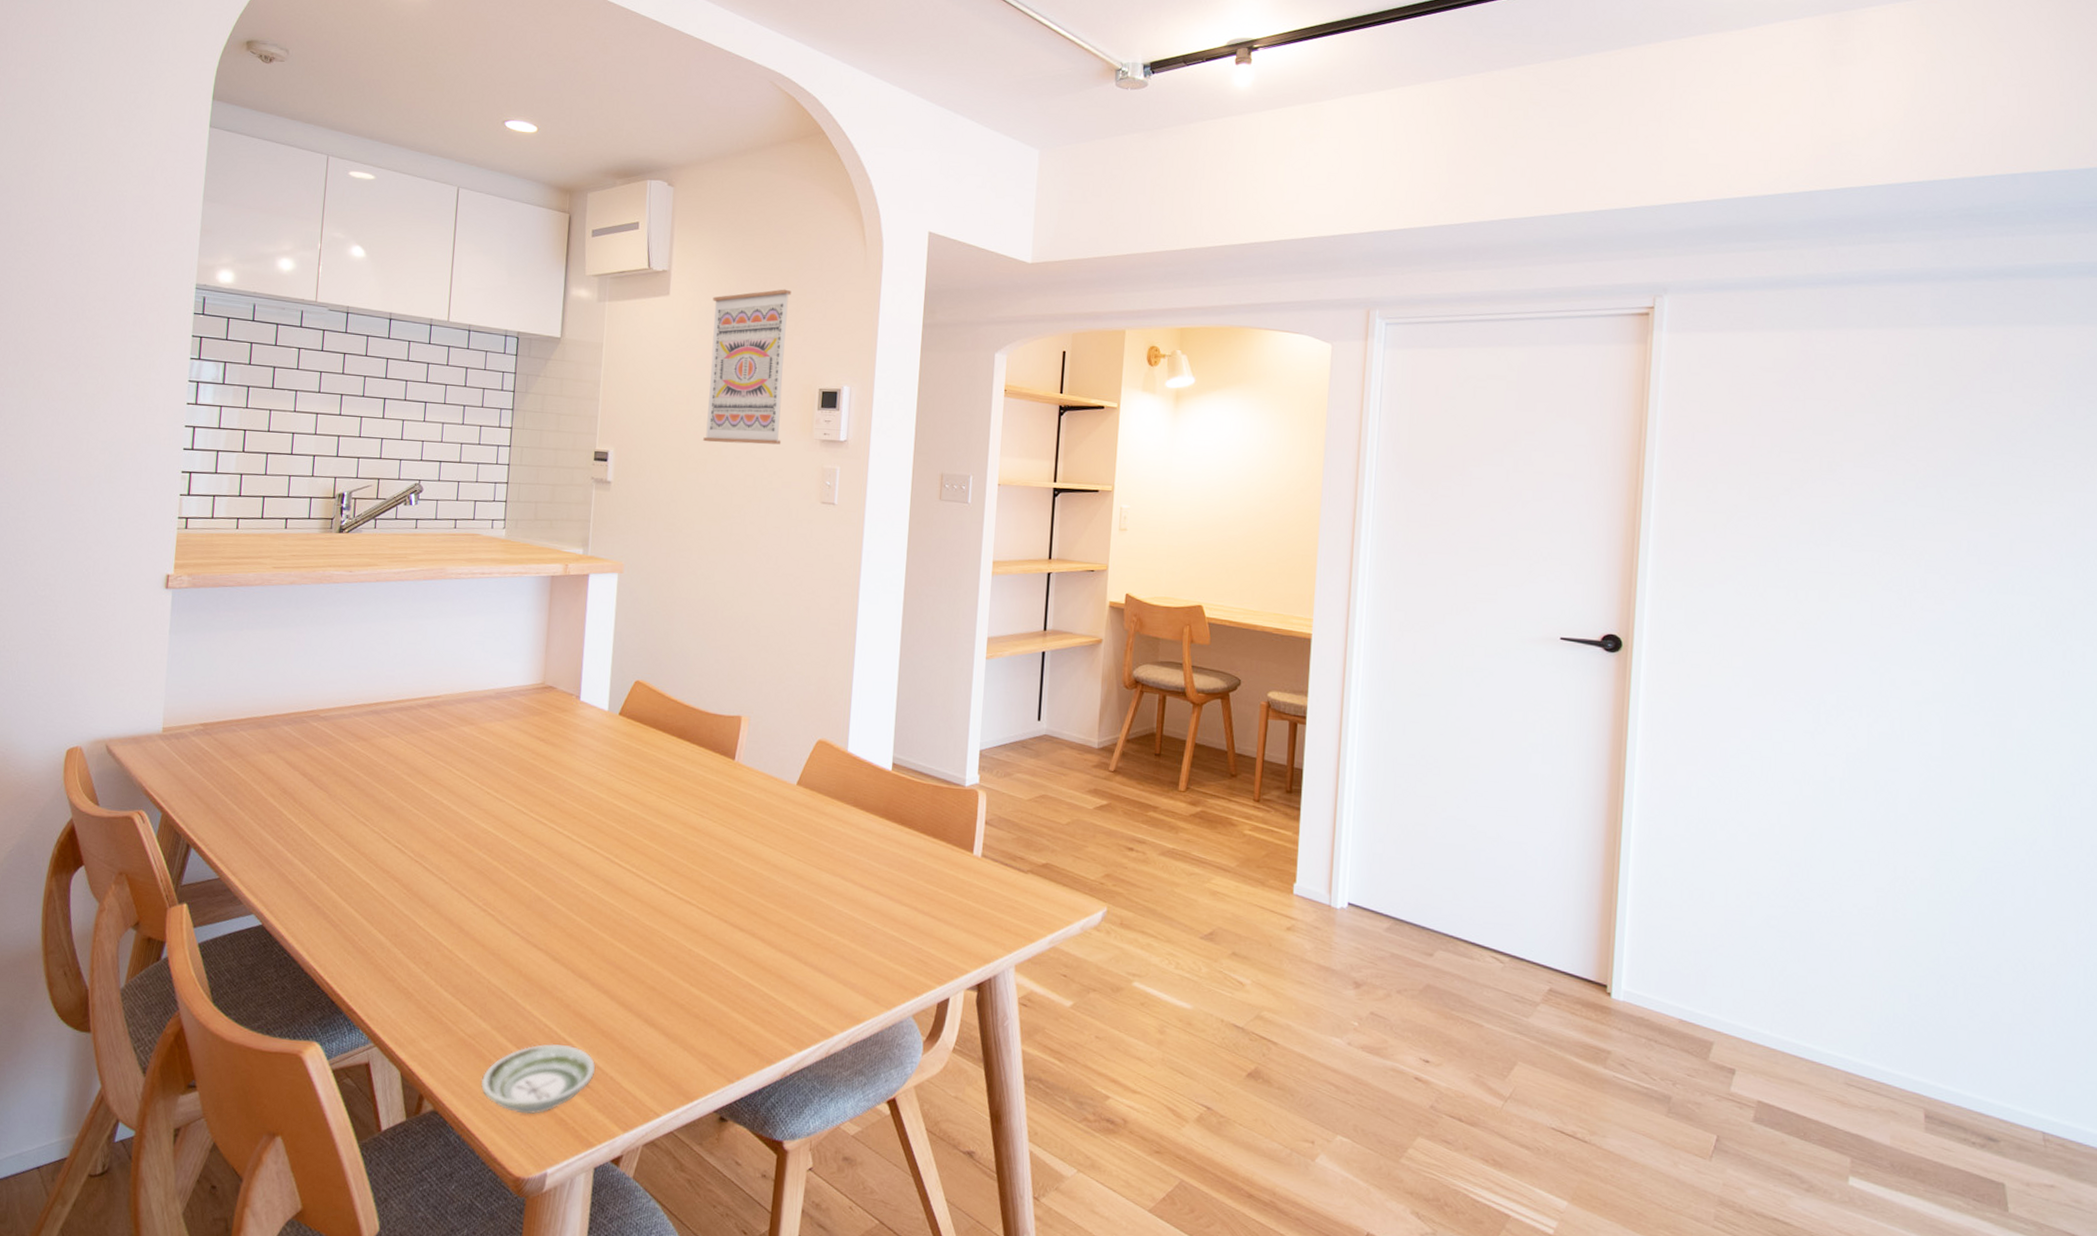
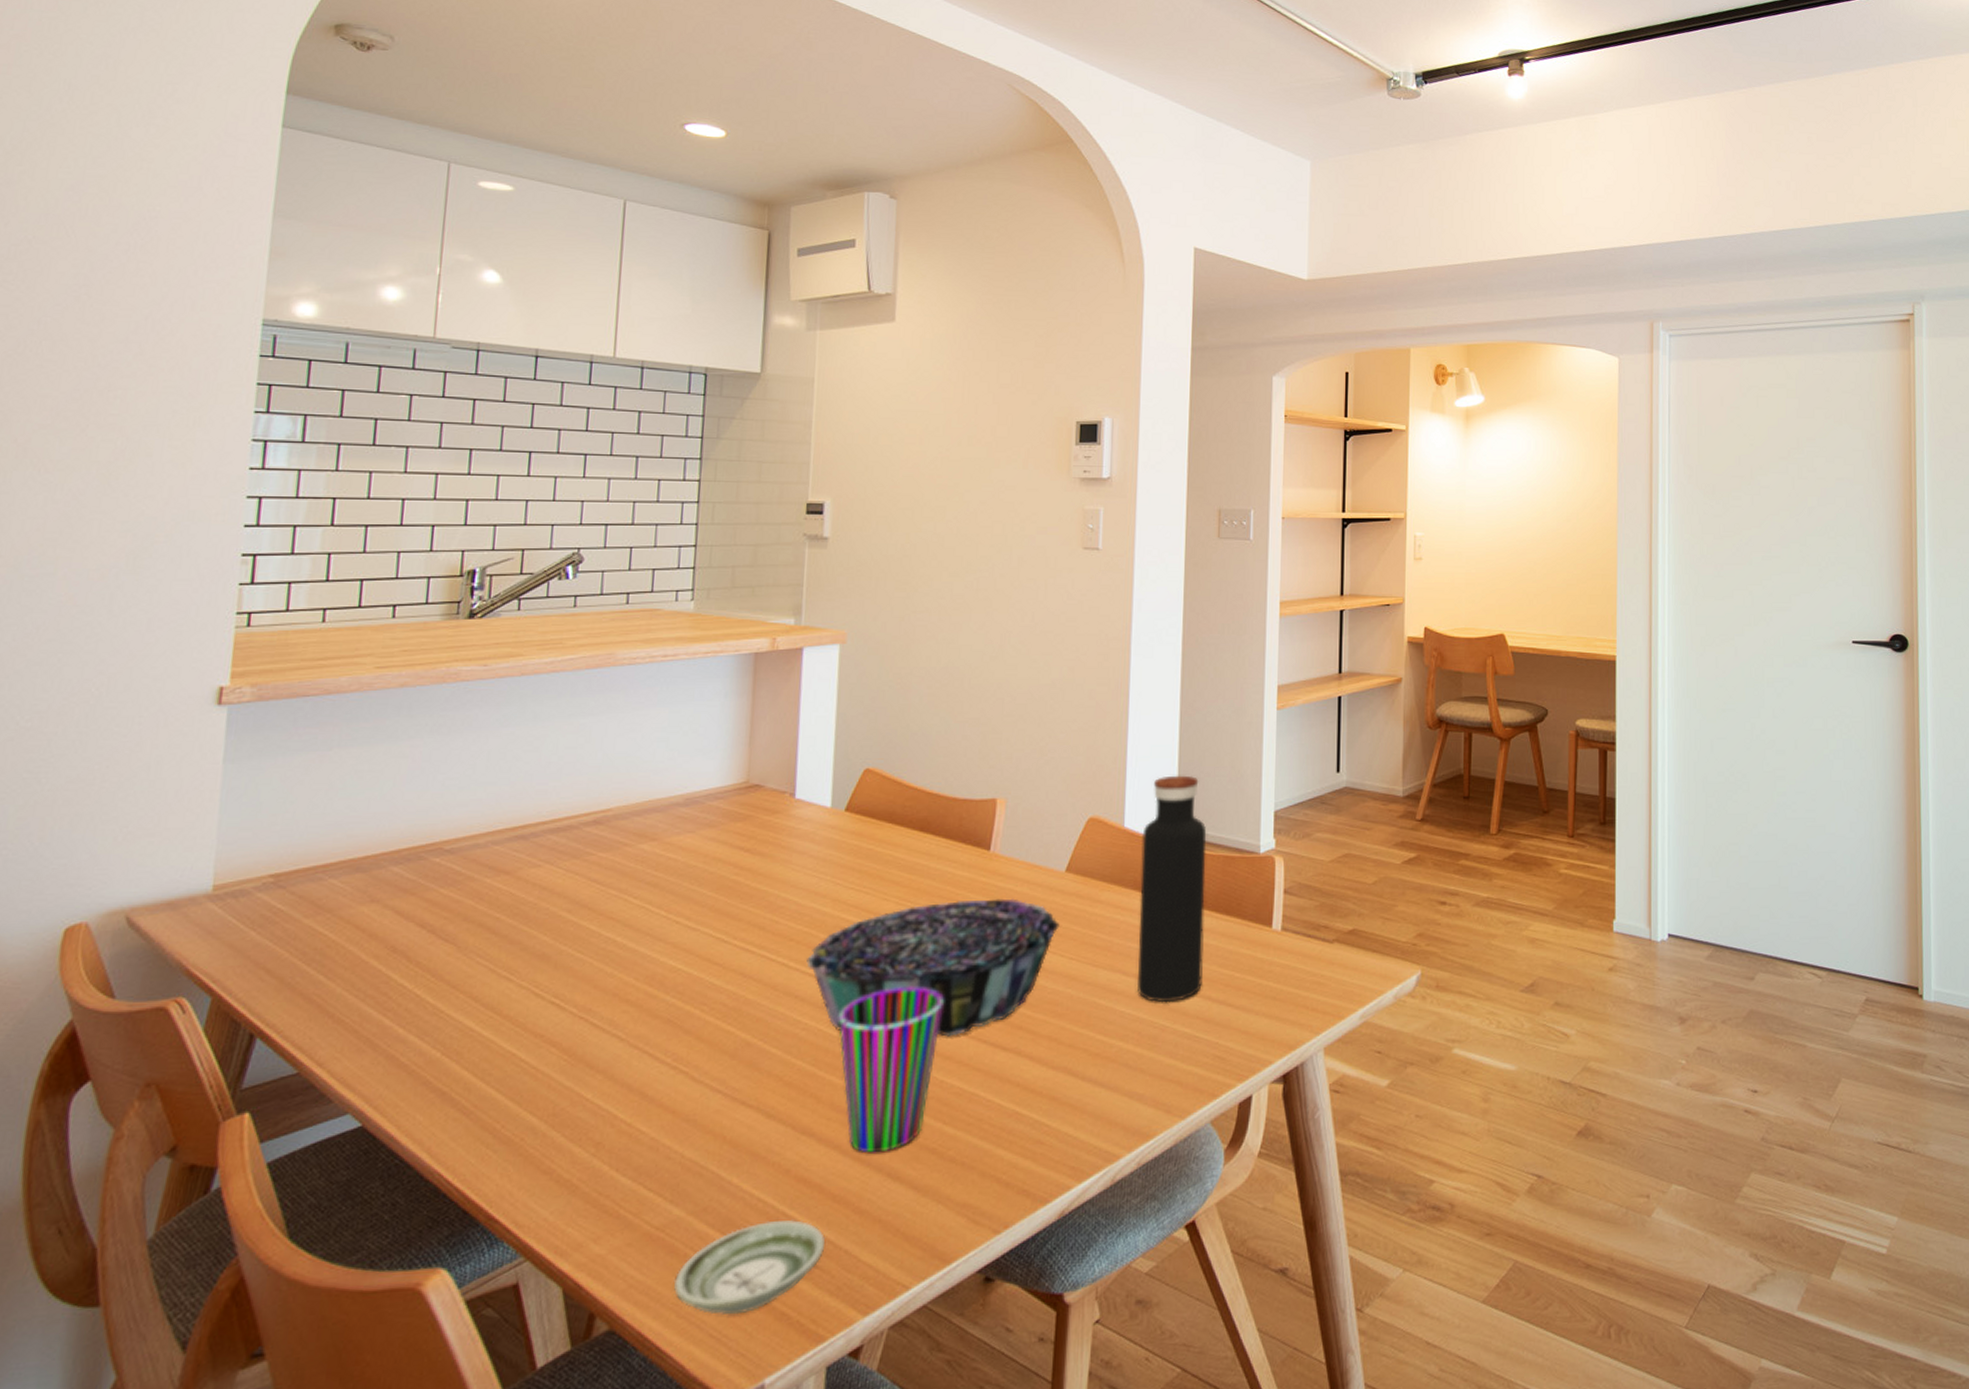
decorative bowl: none [586,800,790,914] -> present [806,898,1060,1037]
cup: none [610,867,694,1002] -> present [839,987,944,1153]
wall art: present [703,289,791,445] -> none [941,312,1040,487]
water bottle: none [854,709,919,908] -> present [1138,775,1207,1003]

